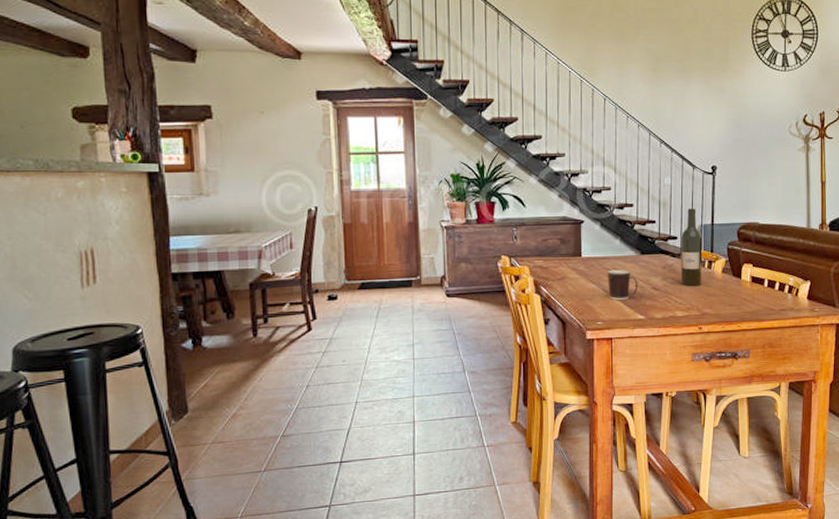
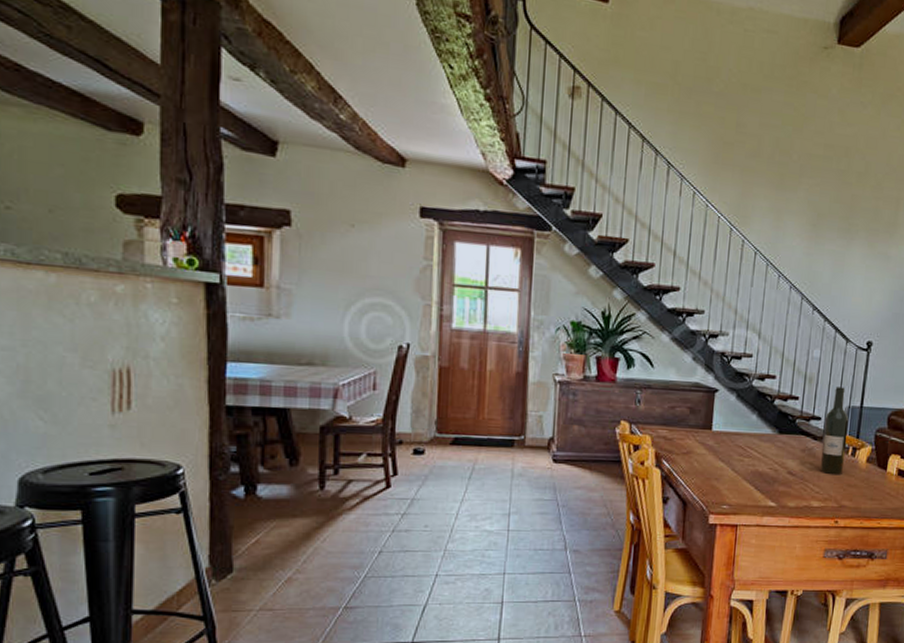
mug: present [607,269,638,301] -> none [738,447,773,484]

